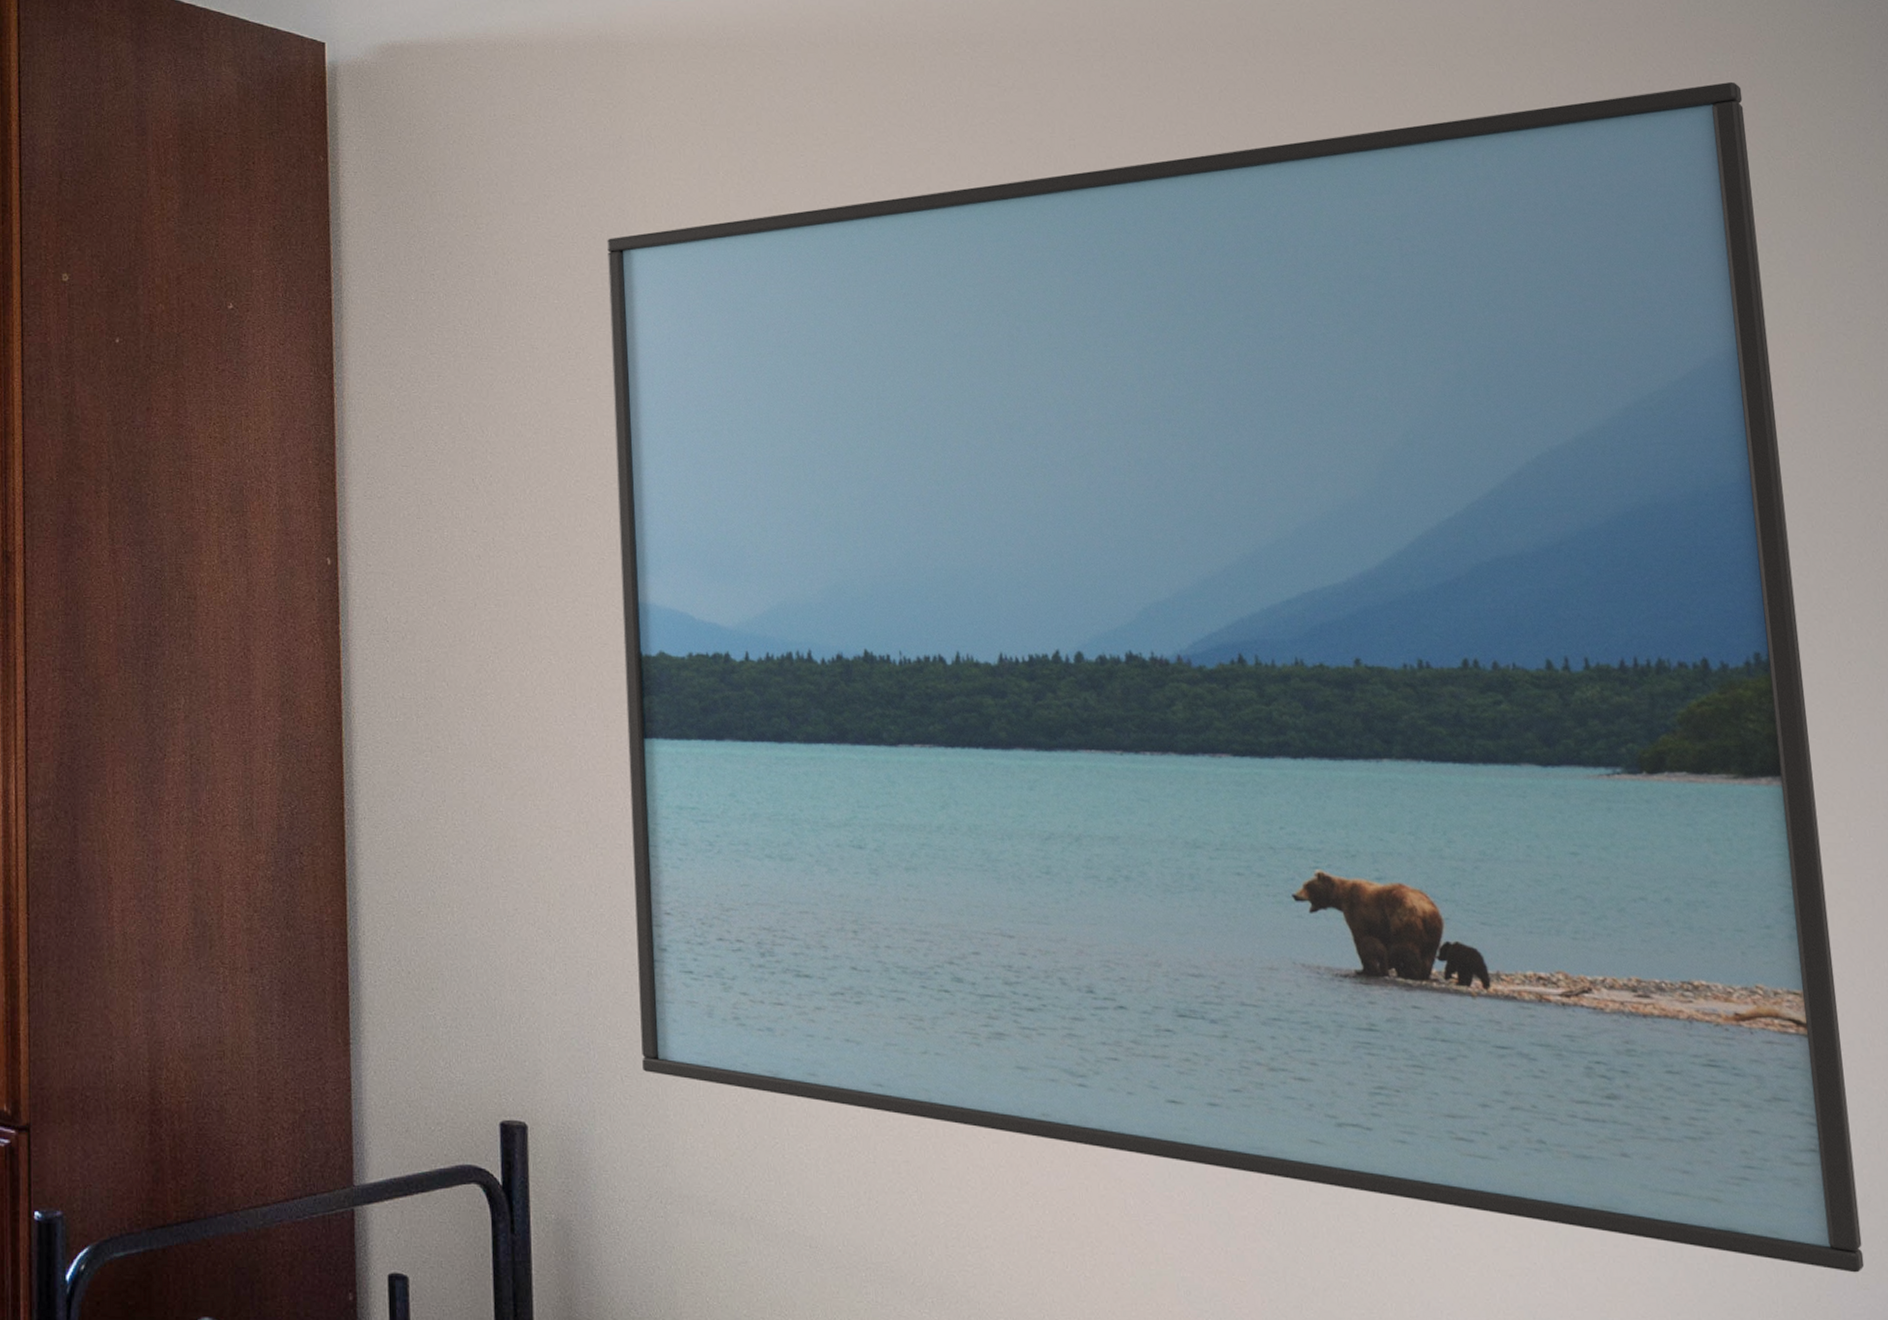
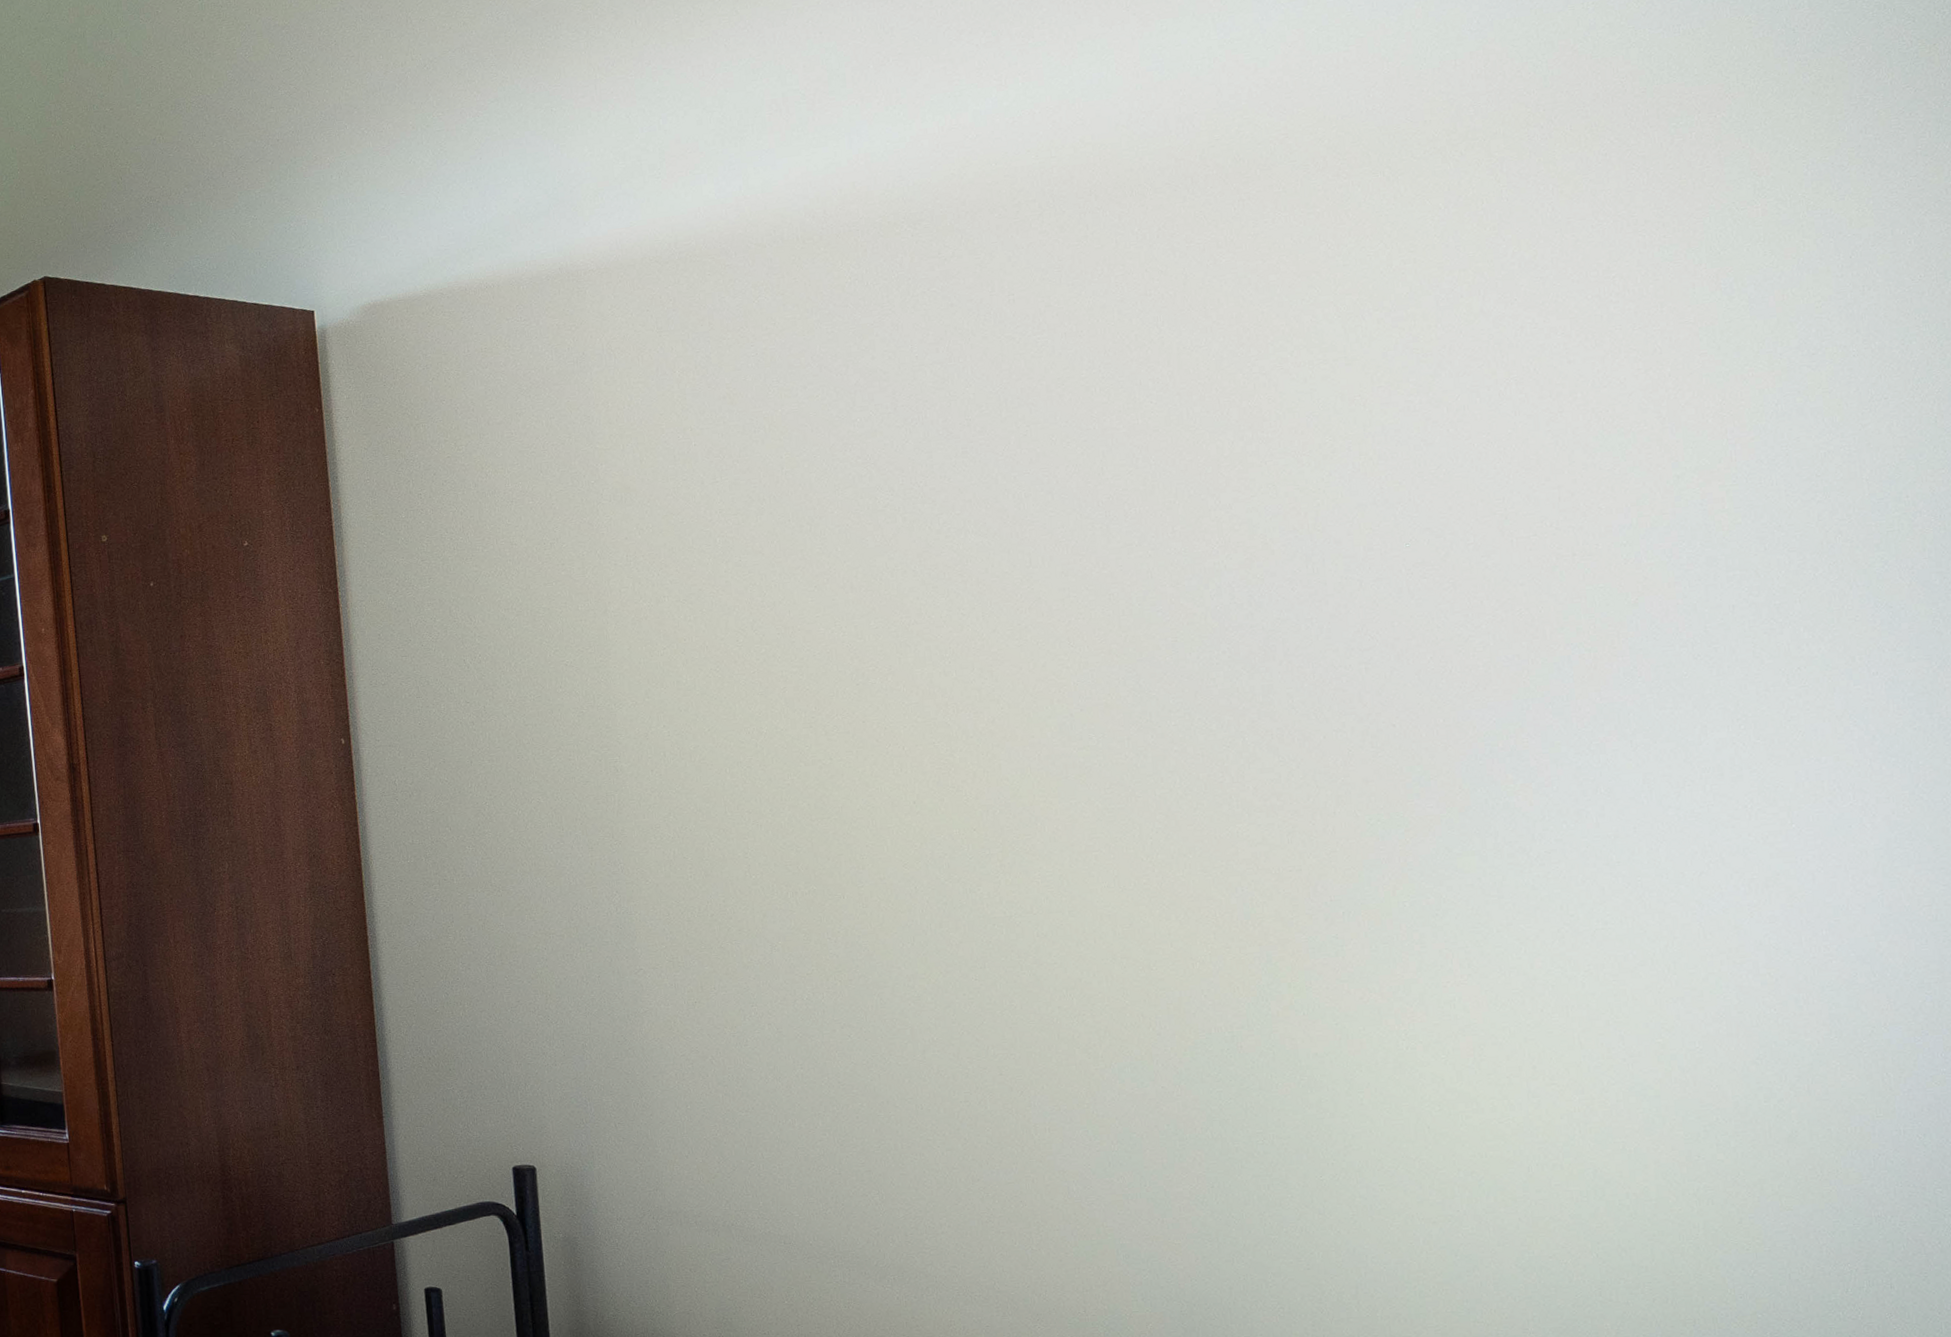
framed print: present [607,81,1865,1273] -> none [575,142,1789,1198]

